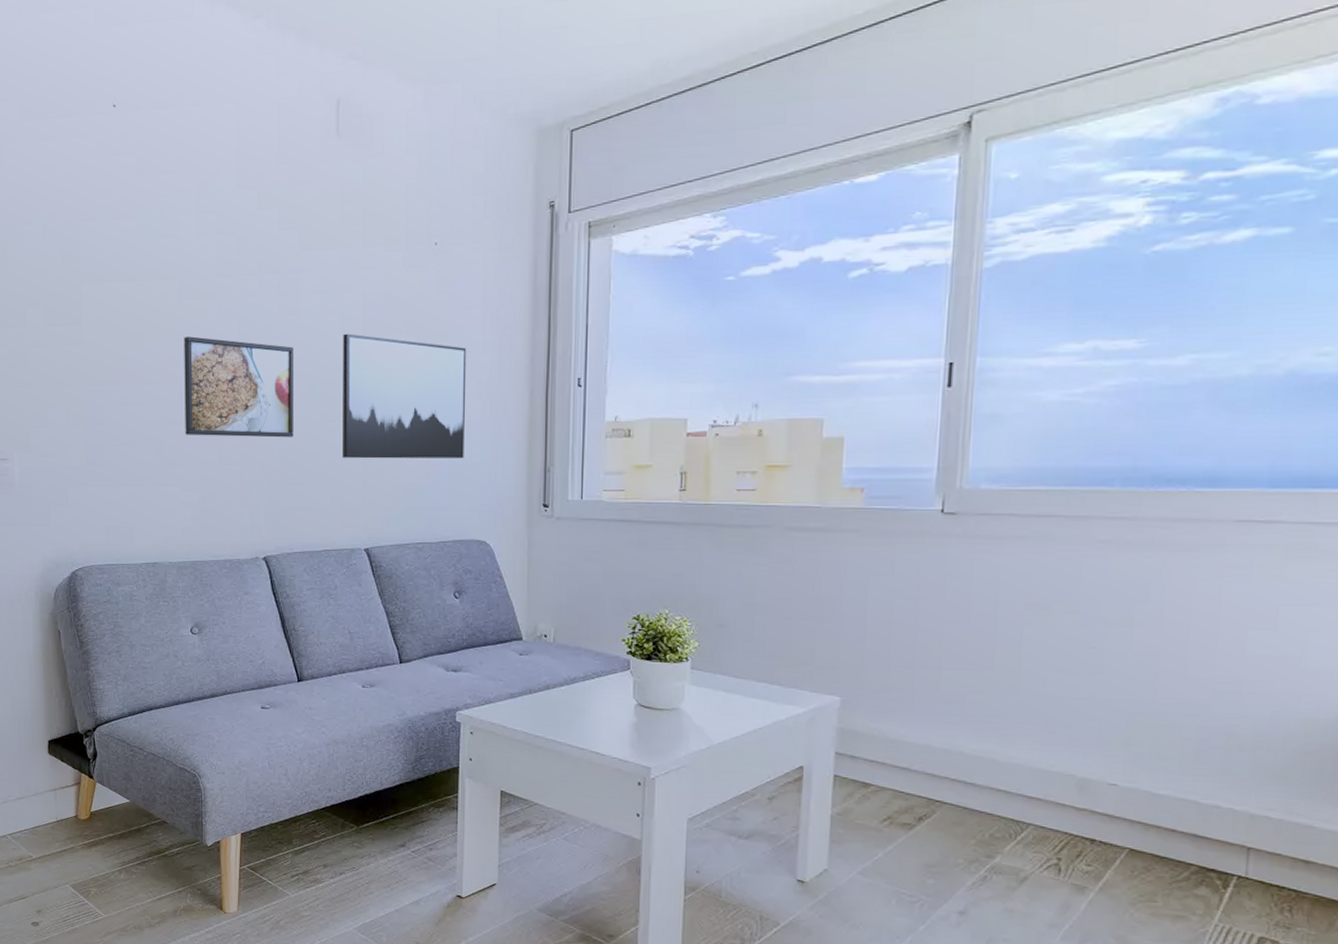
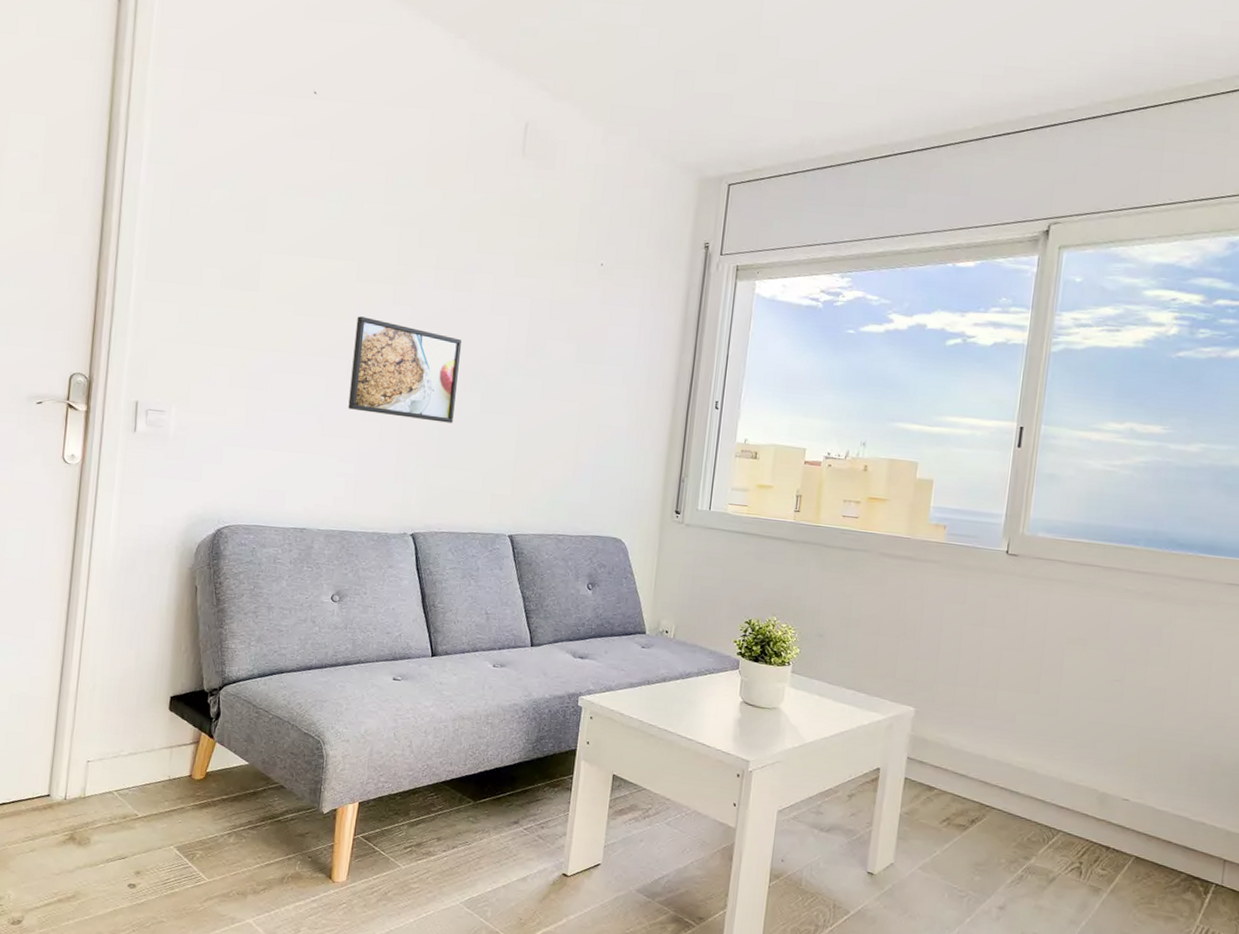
wall art: present [343,333,467,459] -> none [497,333,621,462]

